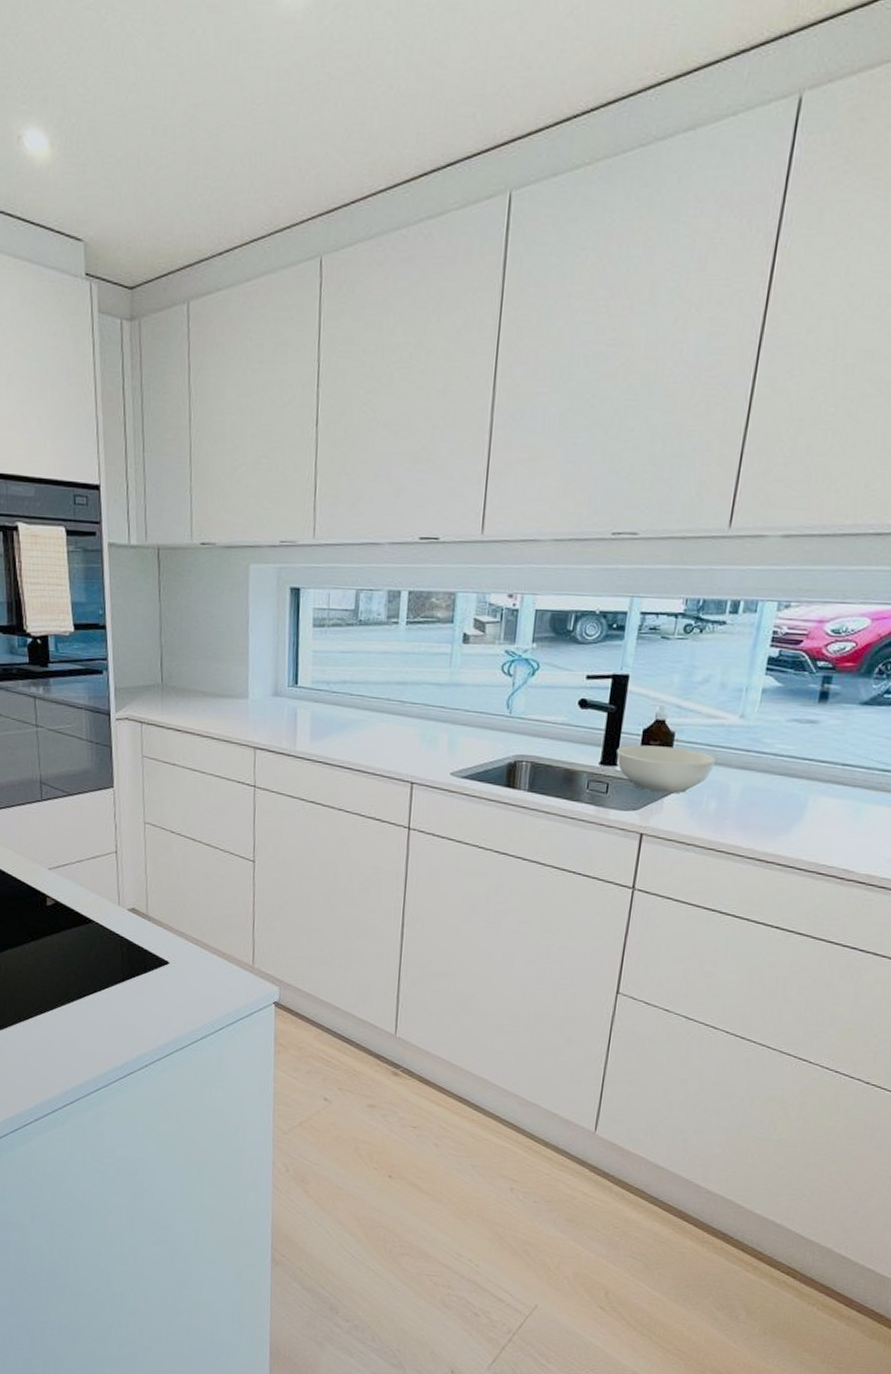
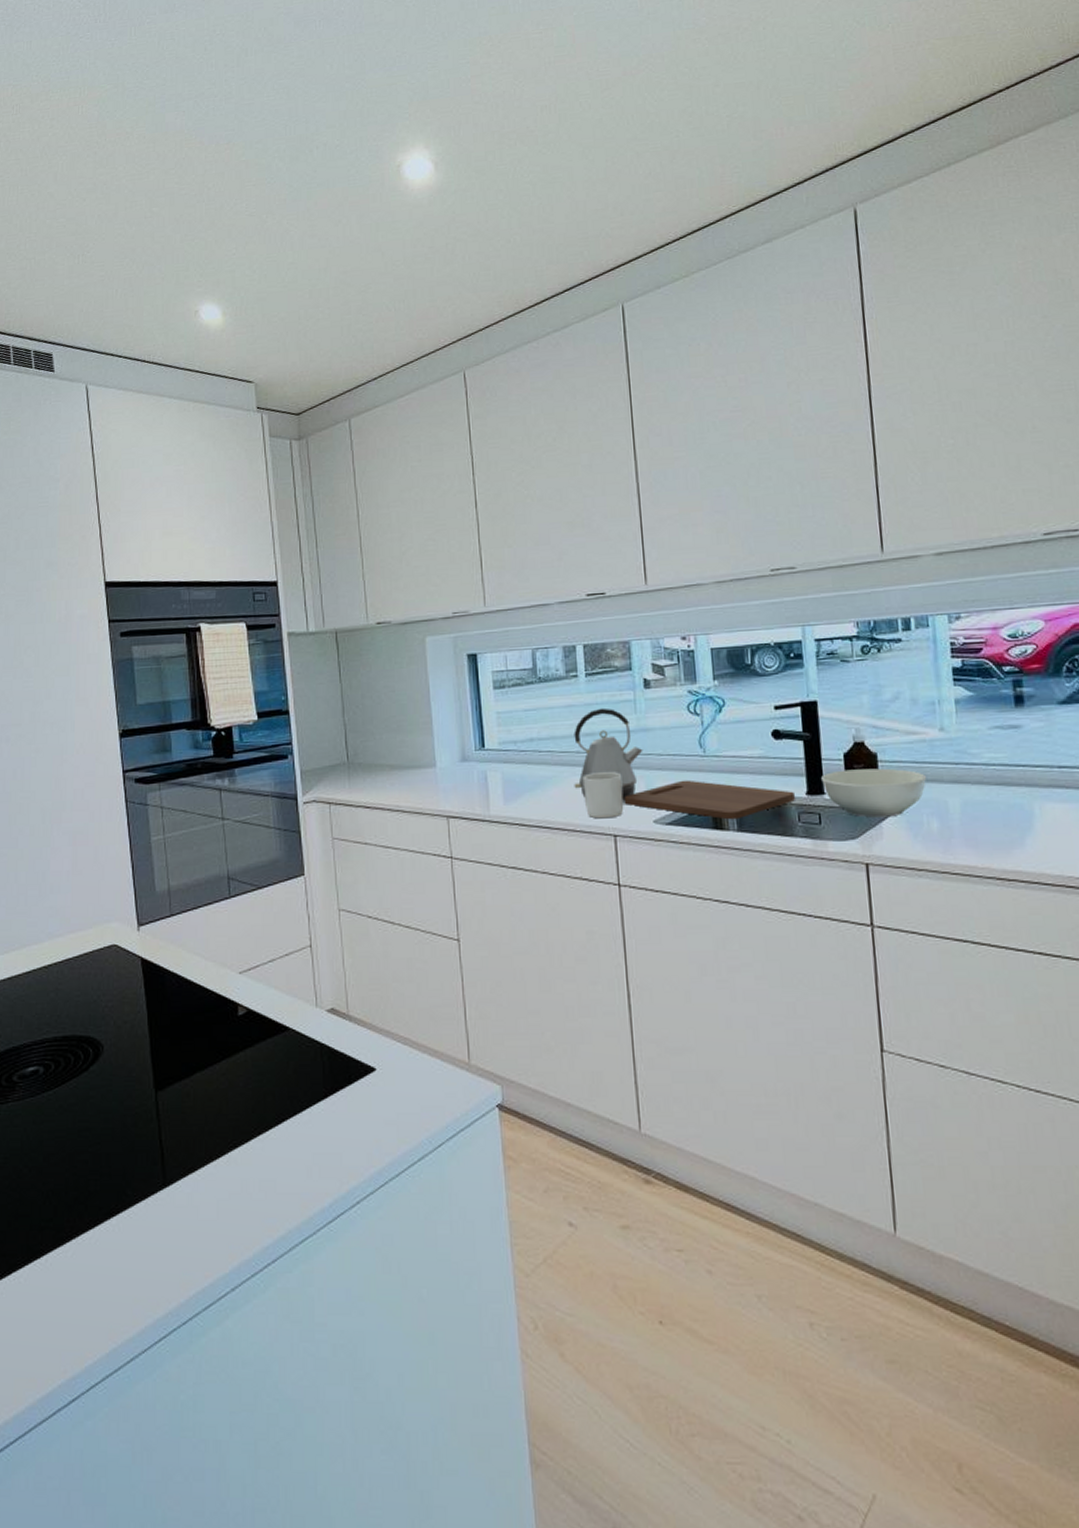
kettle: none [379,658,452,750] -> present [574,708,643,799]
mug: none [387,721,428,766] -> present [582,772,624,819]
cutting board: none [425,737,588,781] -> present [623,779,795,820]

